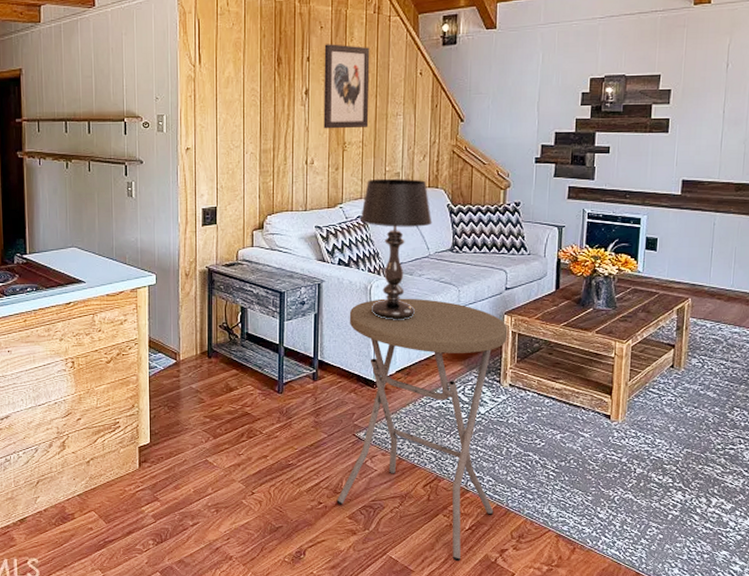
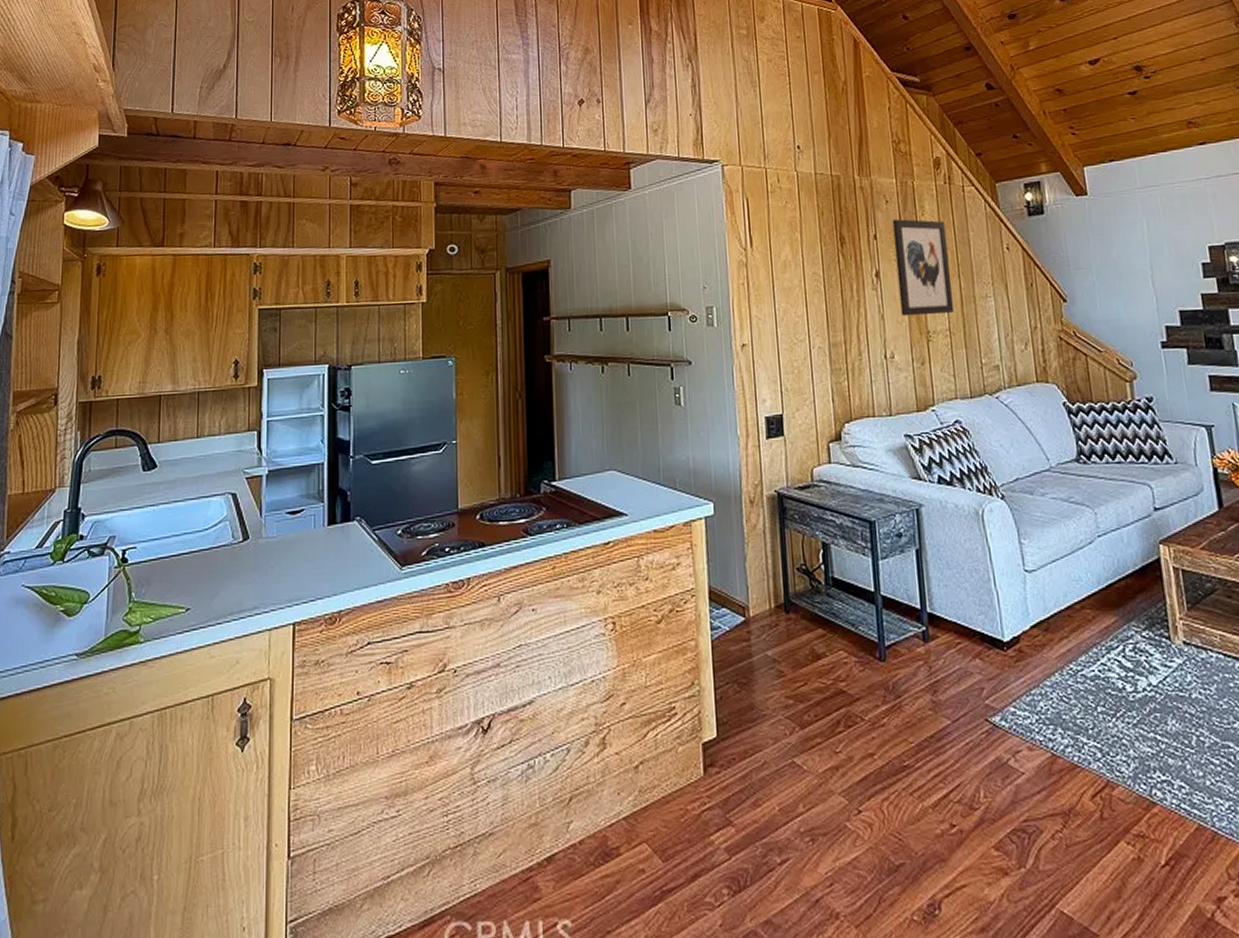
side table: present [336,298,508,562] -> none [959,525,1197,918]
table lamp: present [359,178,432,320] -> none [958,372,1048,556]

